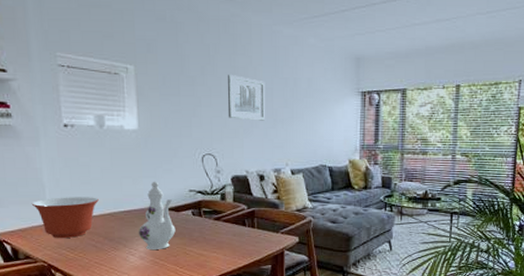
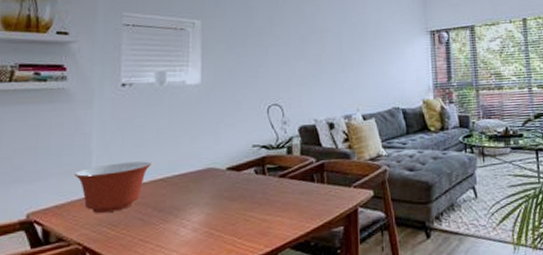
ewer: present [138,181,176,249] -> none [192,138,235,219]
wall art: present [227,74,266,121] -> none [295,22,335,67]

